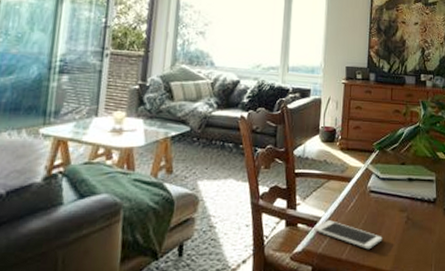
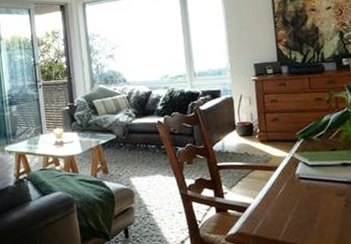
cell phone: present [314,220,383,250] -> none [244,206,321,232]

